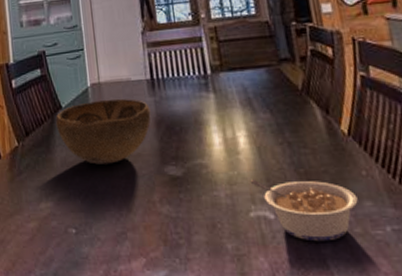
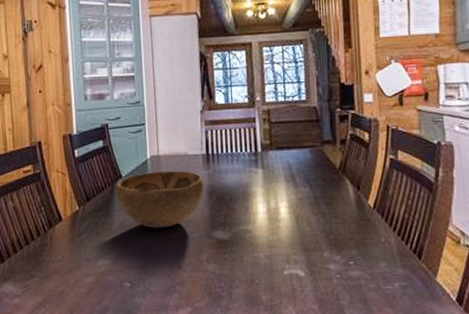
legume: present [251,179,358,242] -> none [288,243,375,295]

